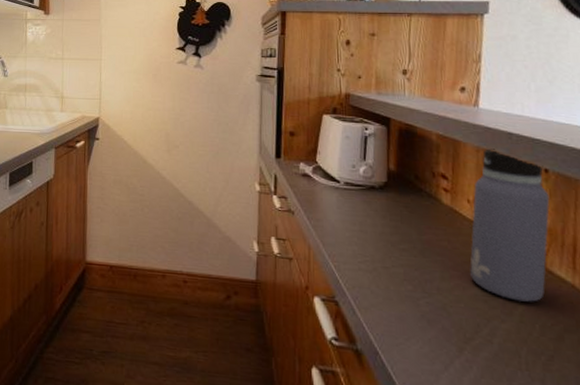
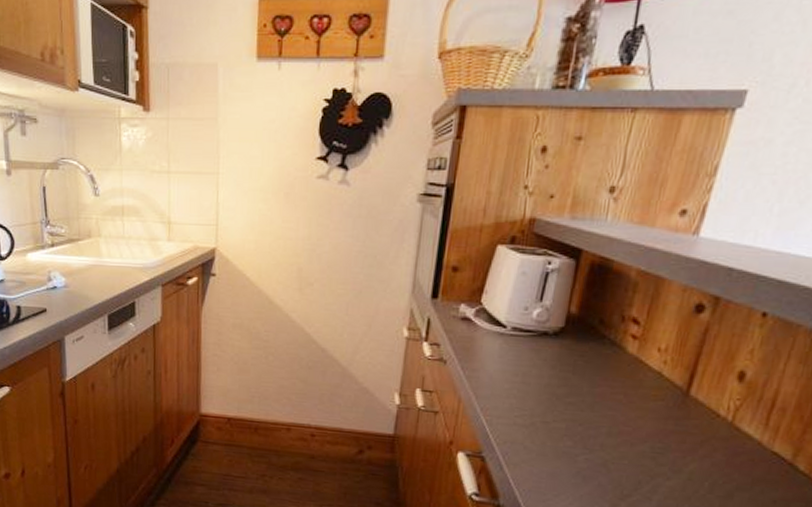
water bottle: present [470,148,550,302] -> none [642,287,763,460]

